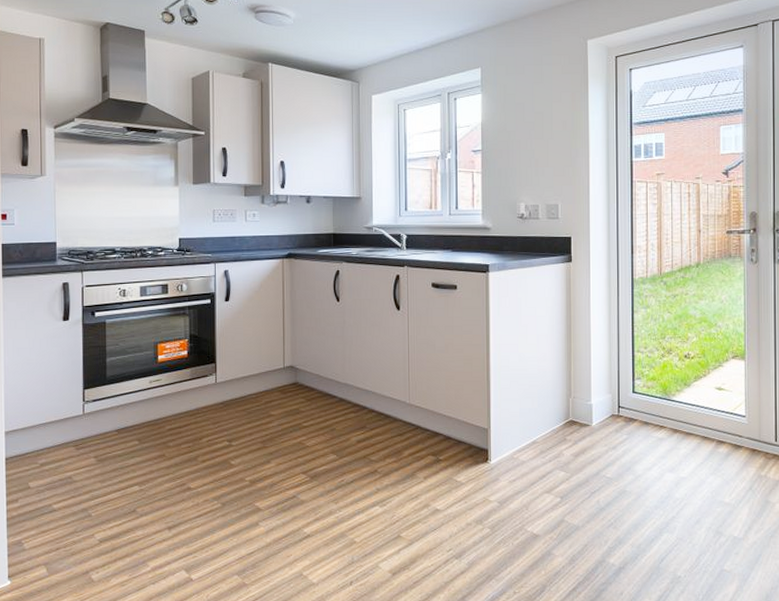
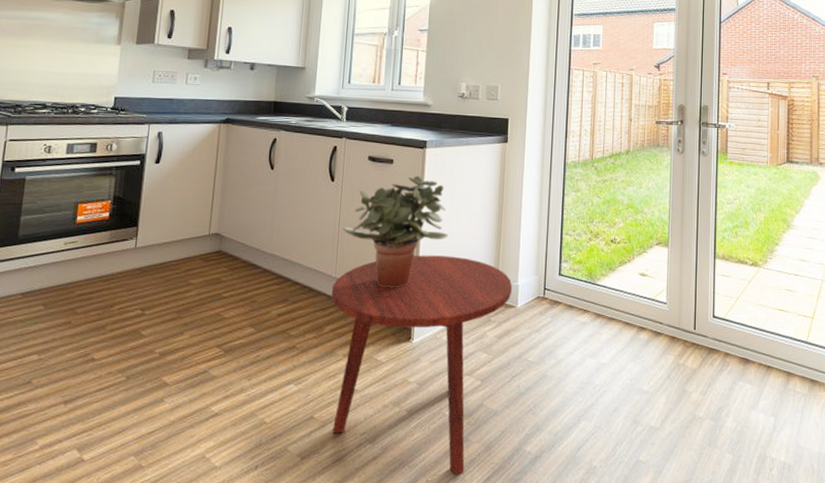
side table: none [407,378,586,587] -> present [331,255,513,476]
potted plant: none [412,300,517,412] -> present [342,175,448,288]

